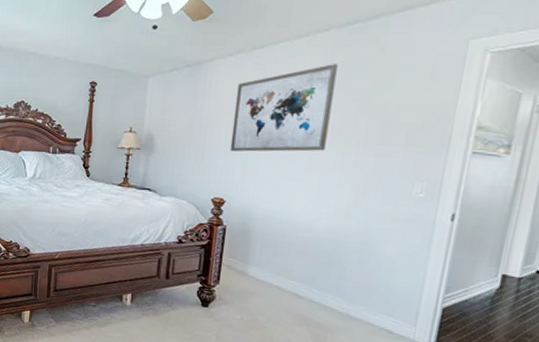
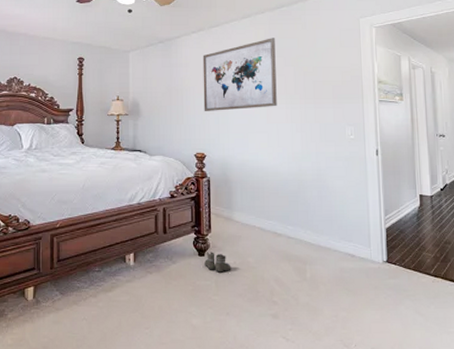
boots: none [207,303,237,327] -> present [205,252,231,273]

